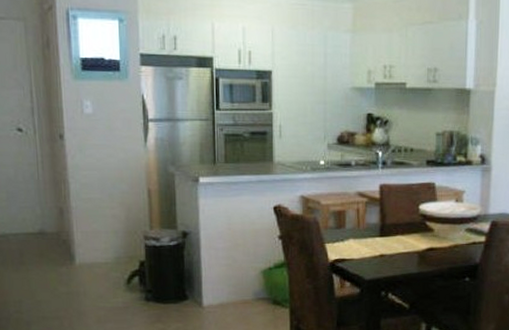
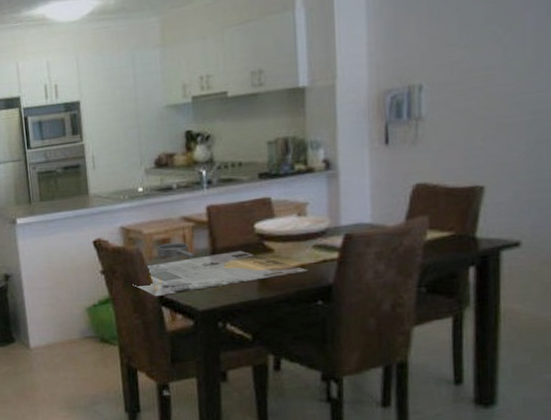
newspaper: none [307,215,461,264] -> present [132,242,309,296]

